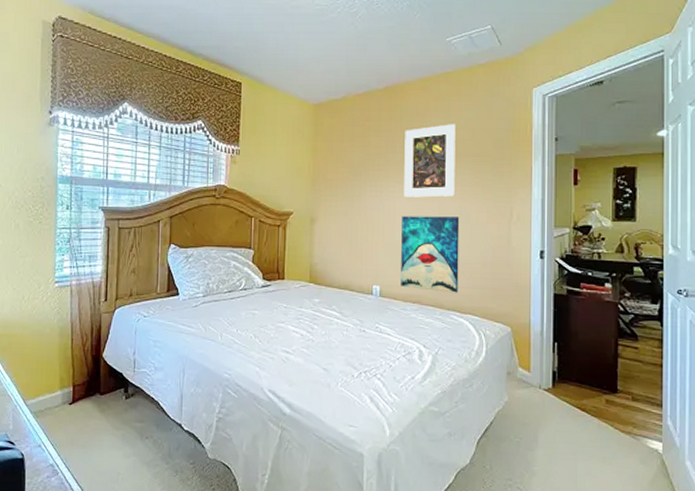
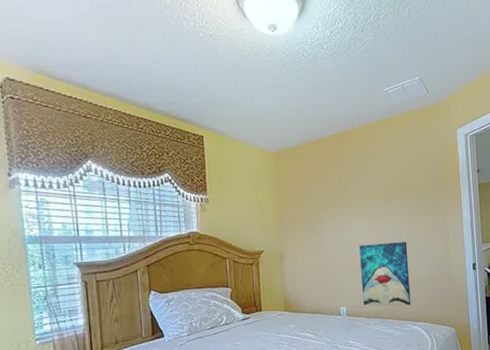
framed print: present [404,124,456,198] -> none [355,163,401,229]

